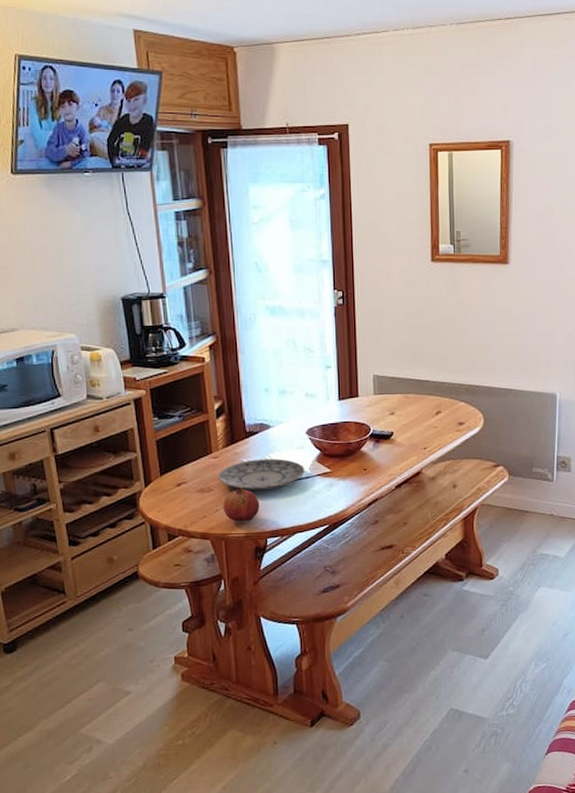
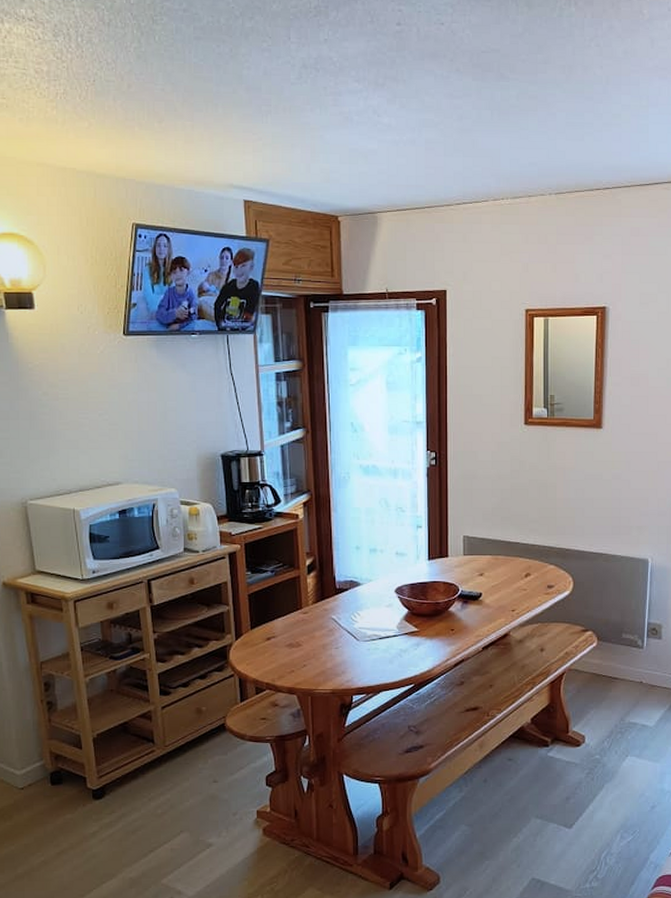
plate: present [218,458,305,490] -> none [307,616,392,647]
fruit: present [223,487,260,522] -> none [311,643,346,677]

